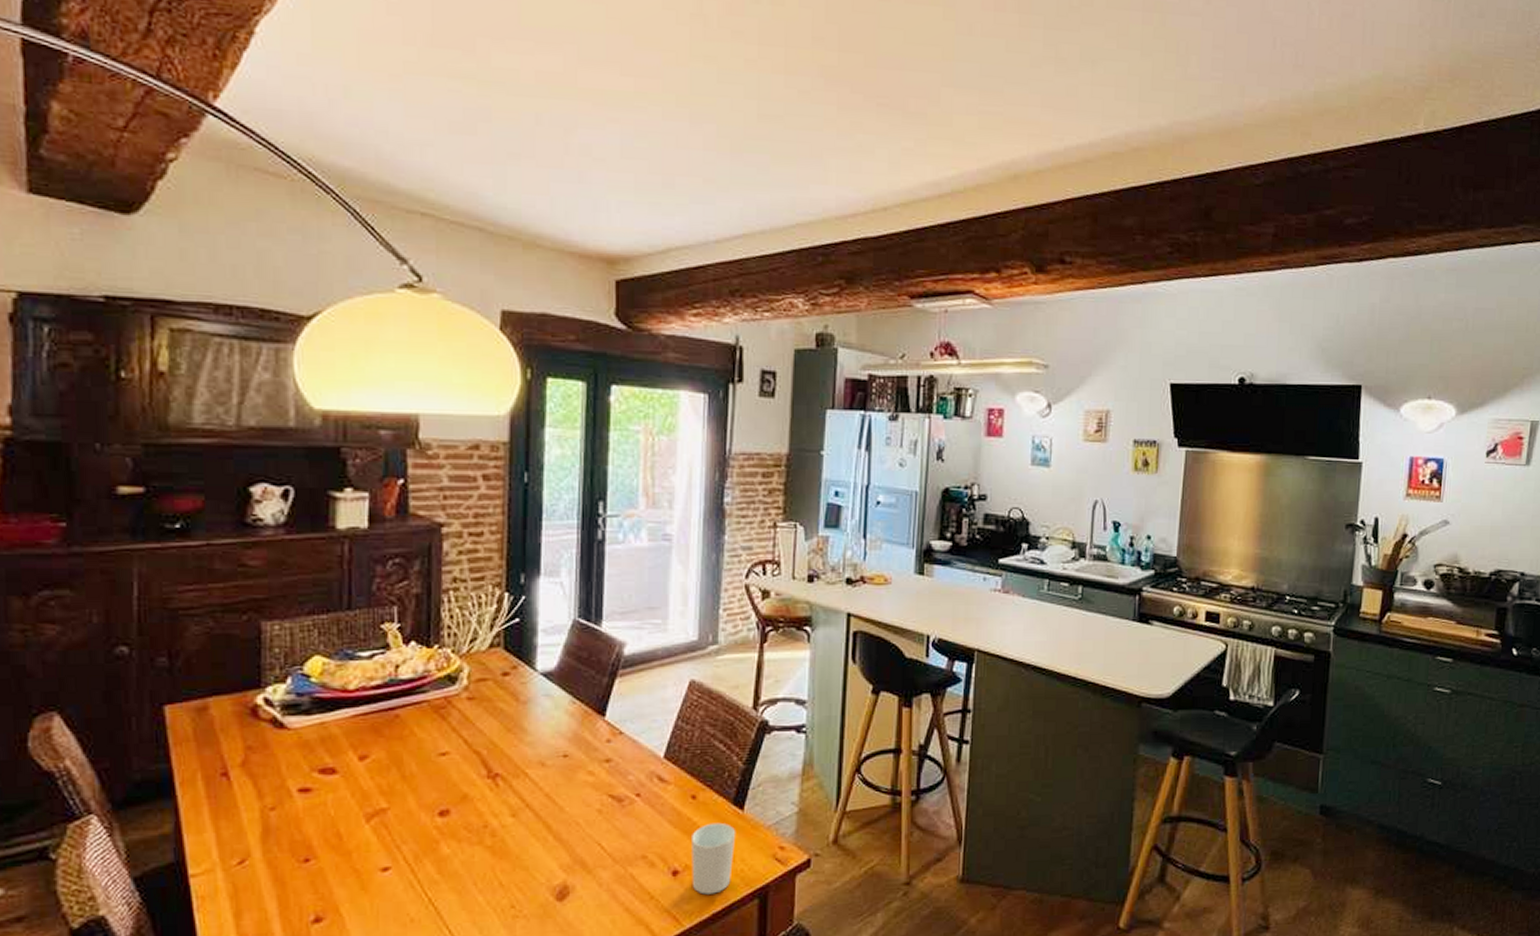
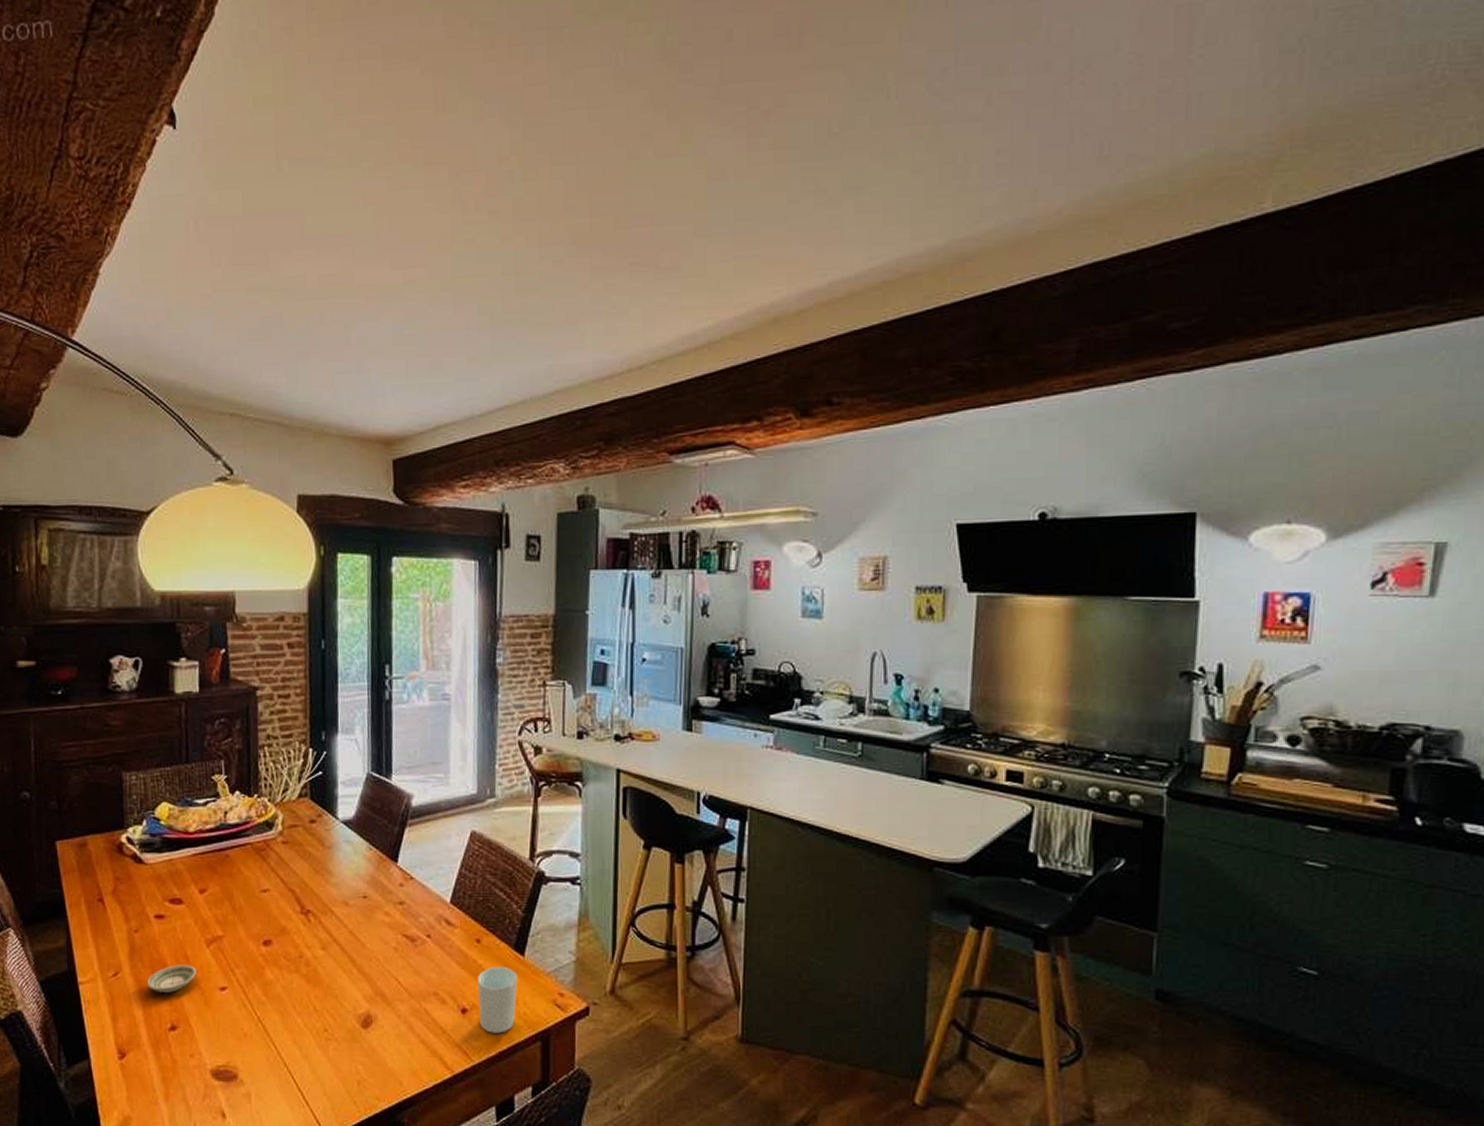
saucer: none [285,844,351,880] -> present [147,964,196,994]

